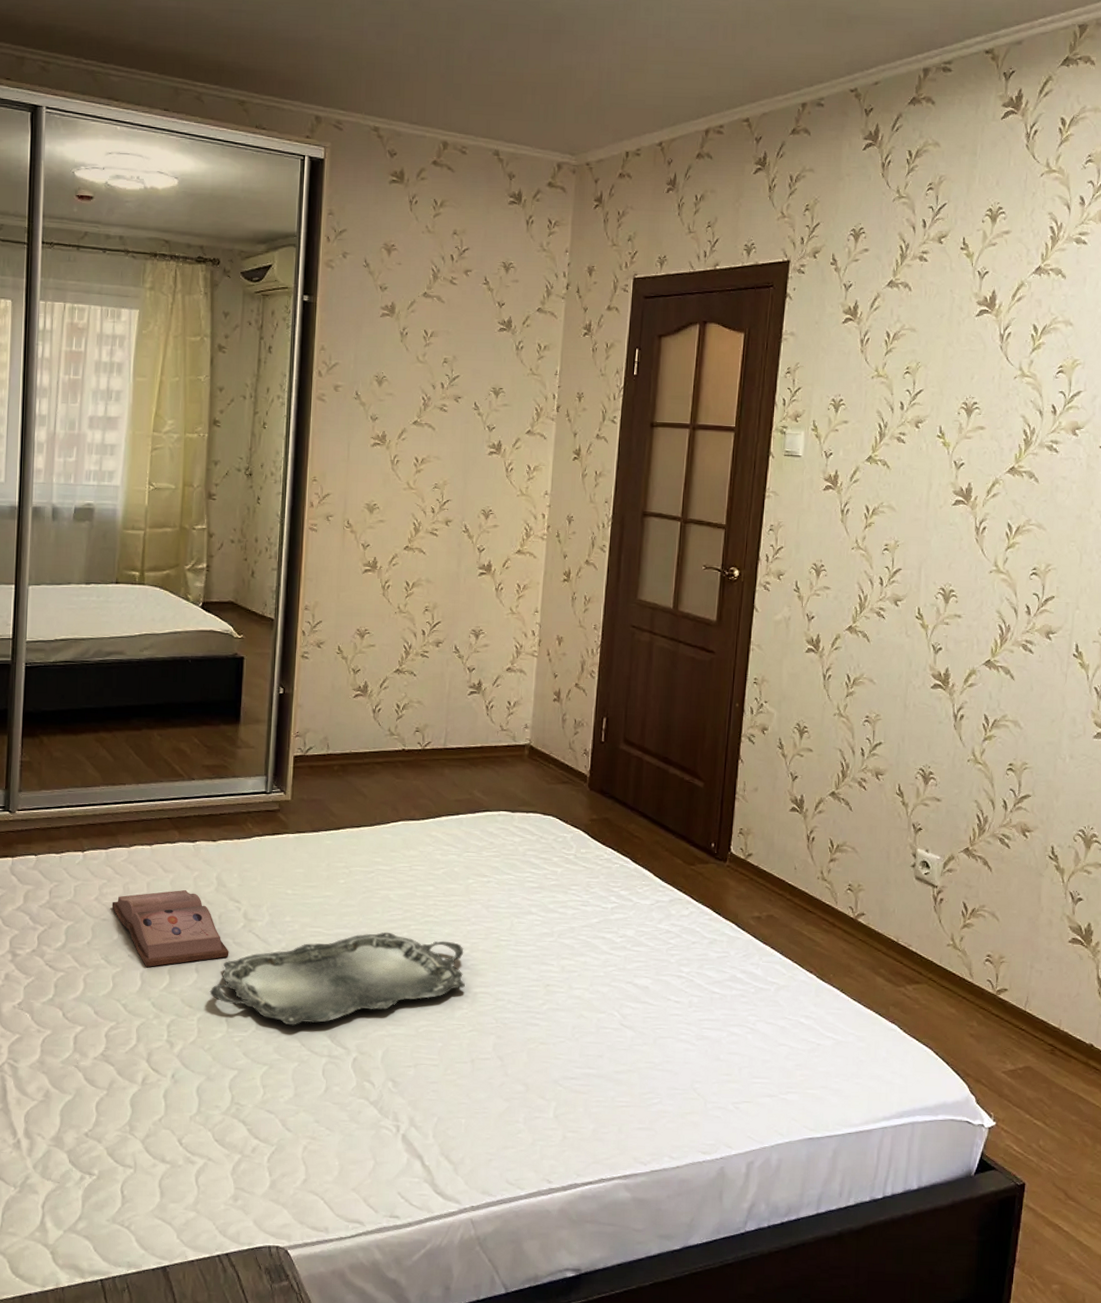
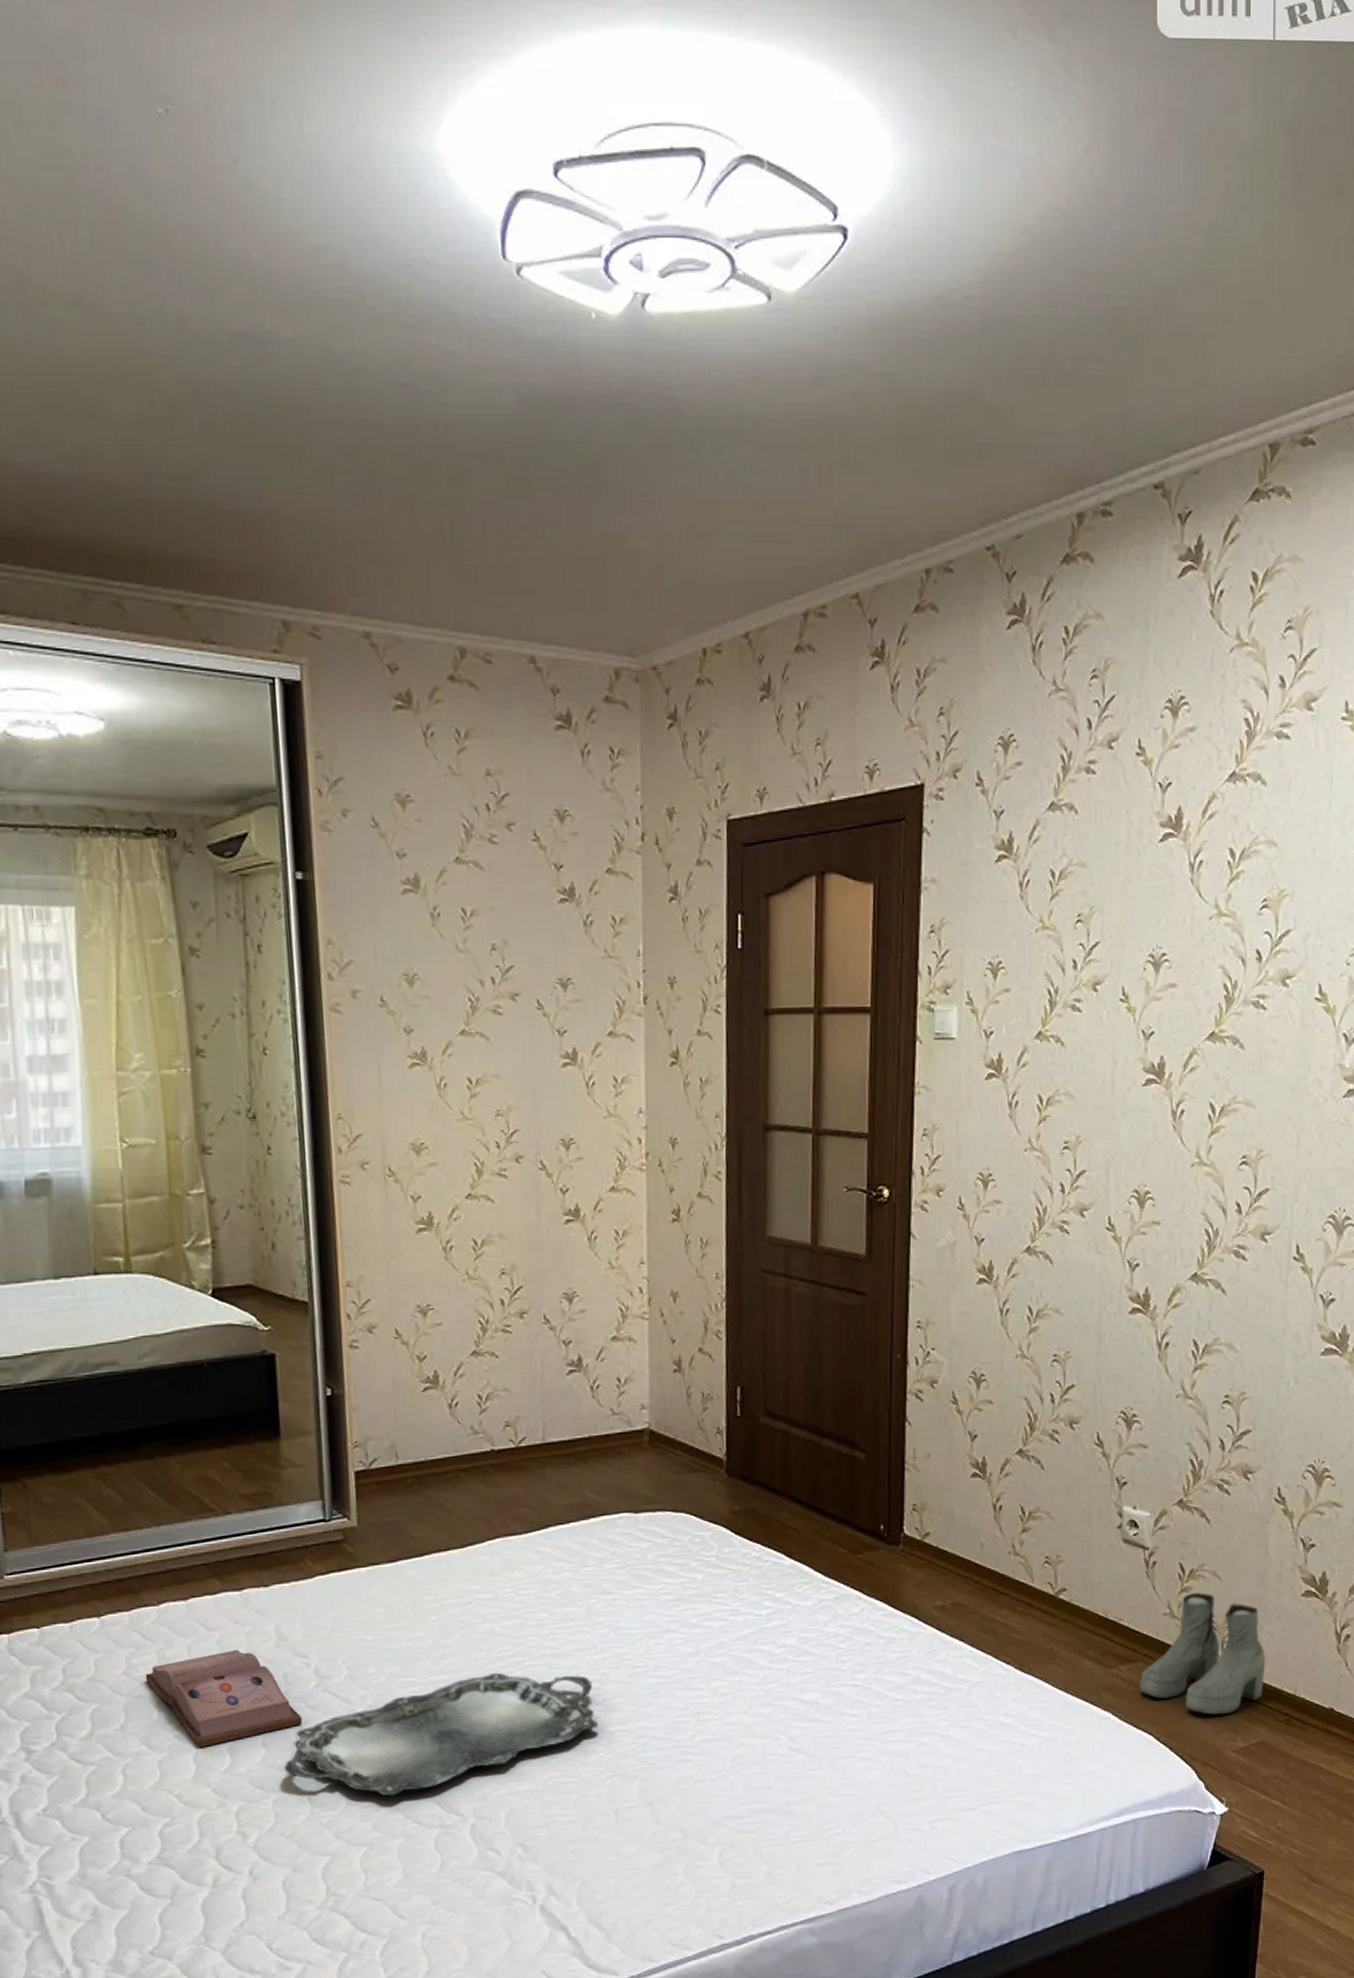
boots: none [923,929,1035,1039] -> present [1140,1592,1266,1715]

